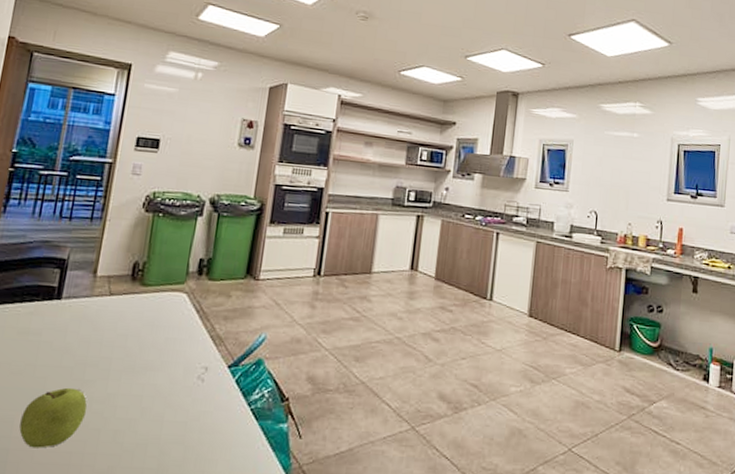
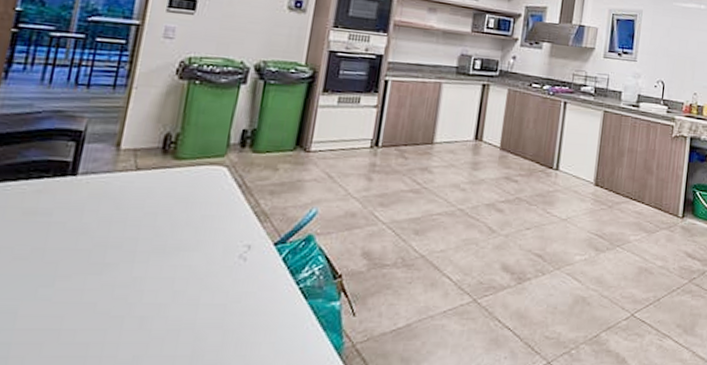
fruit: present [19,387,87,448] -> none [24,272,108,340]

